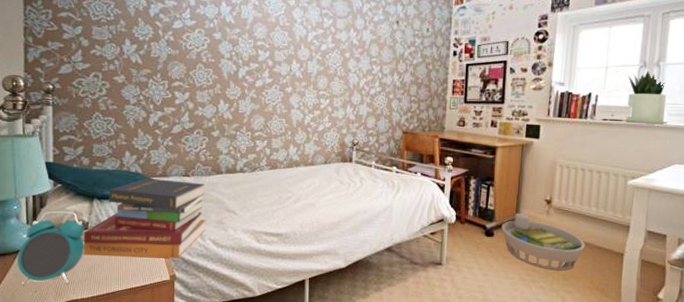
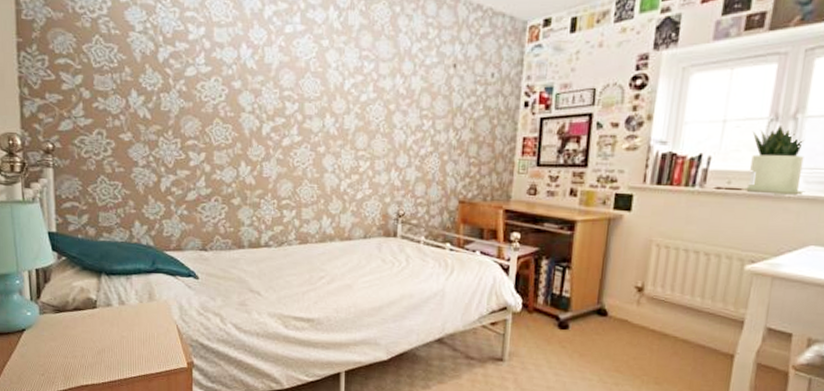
alarm clock: present [18,210,84,285] -> none [22,286,93,368]
books: present [83,177,206,259] -> none [91,251,227,344]
laundry basket: present [502,213,586,271] -> none [579,301,686,373]

